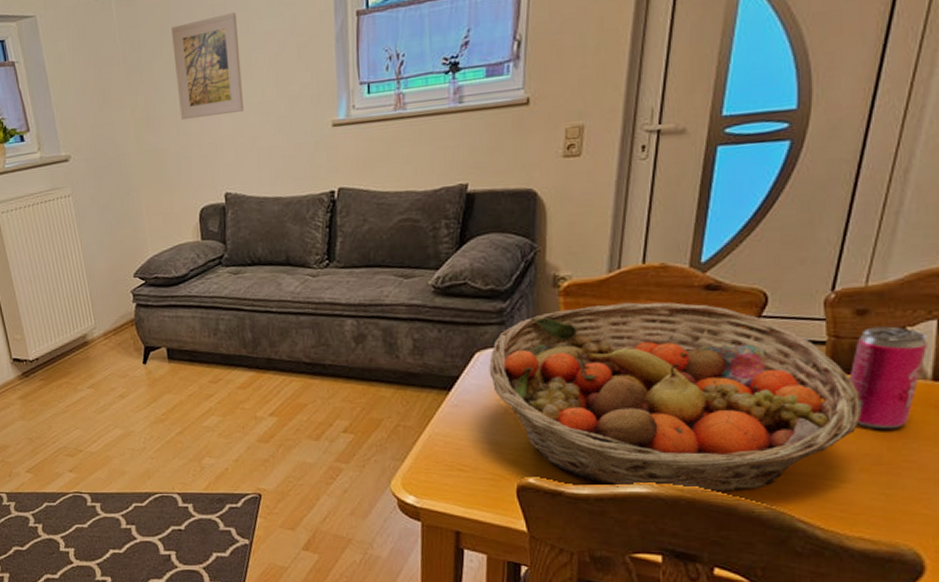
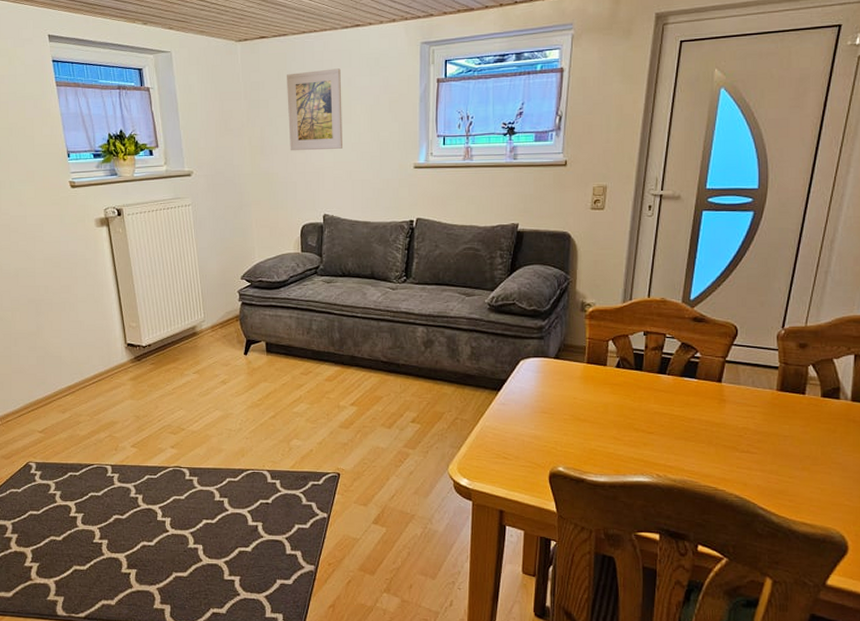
fruit basket: present [489,302,862,492] -> none [530,327,803,483]
beverage can: present [848,326,927,429] -> none [794,358,848,437]

